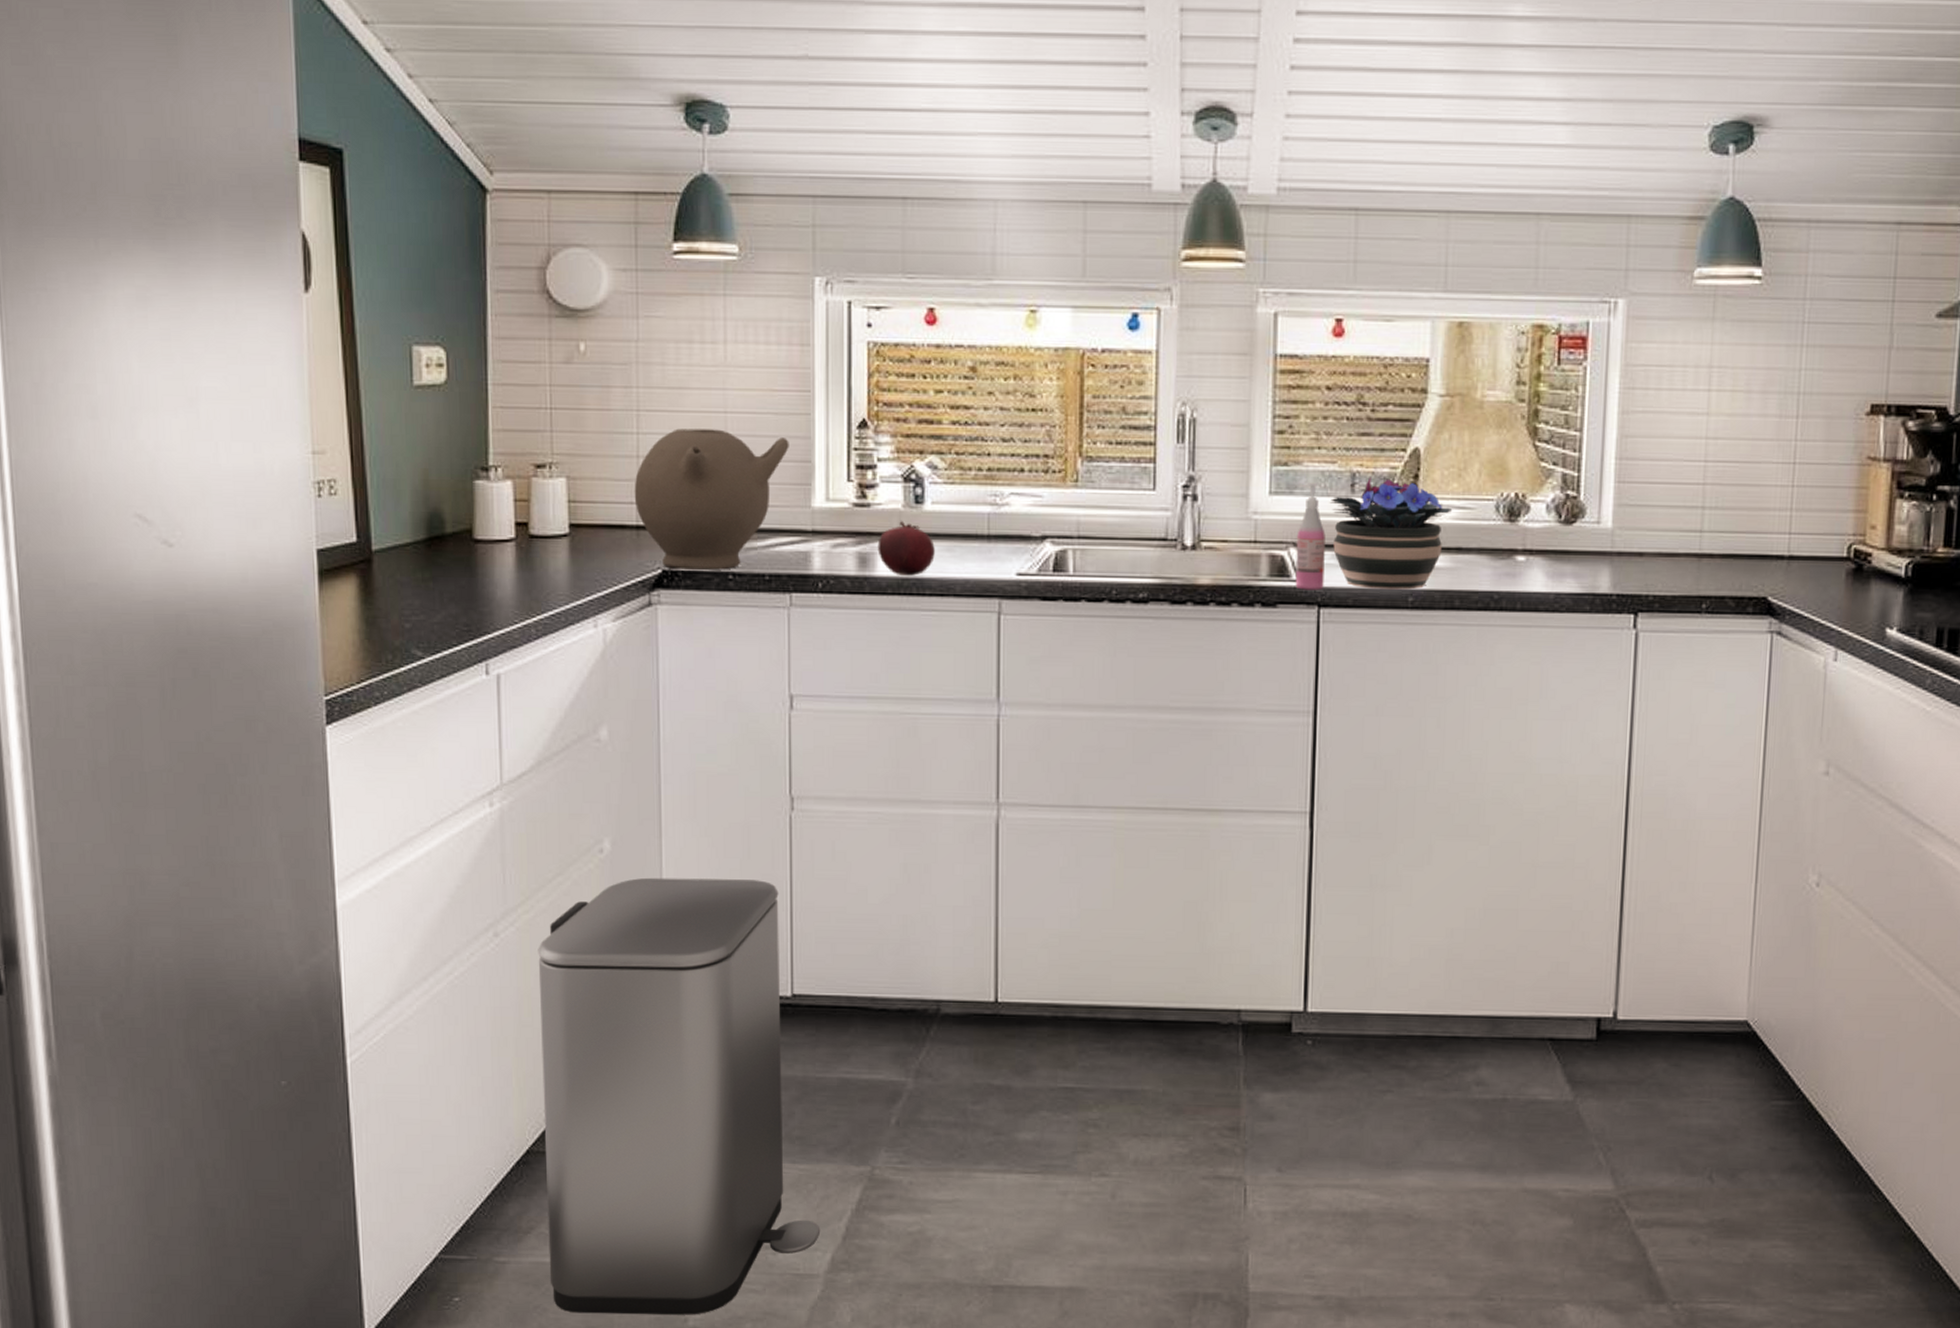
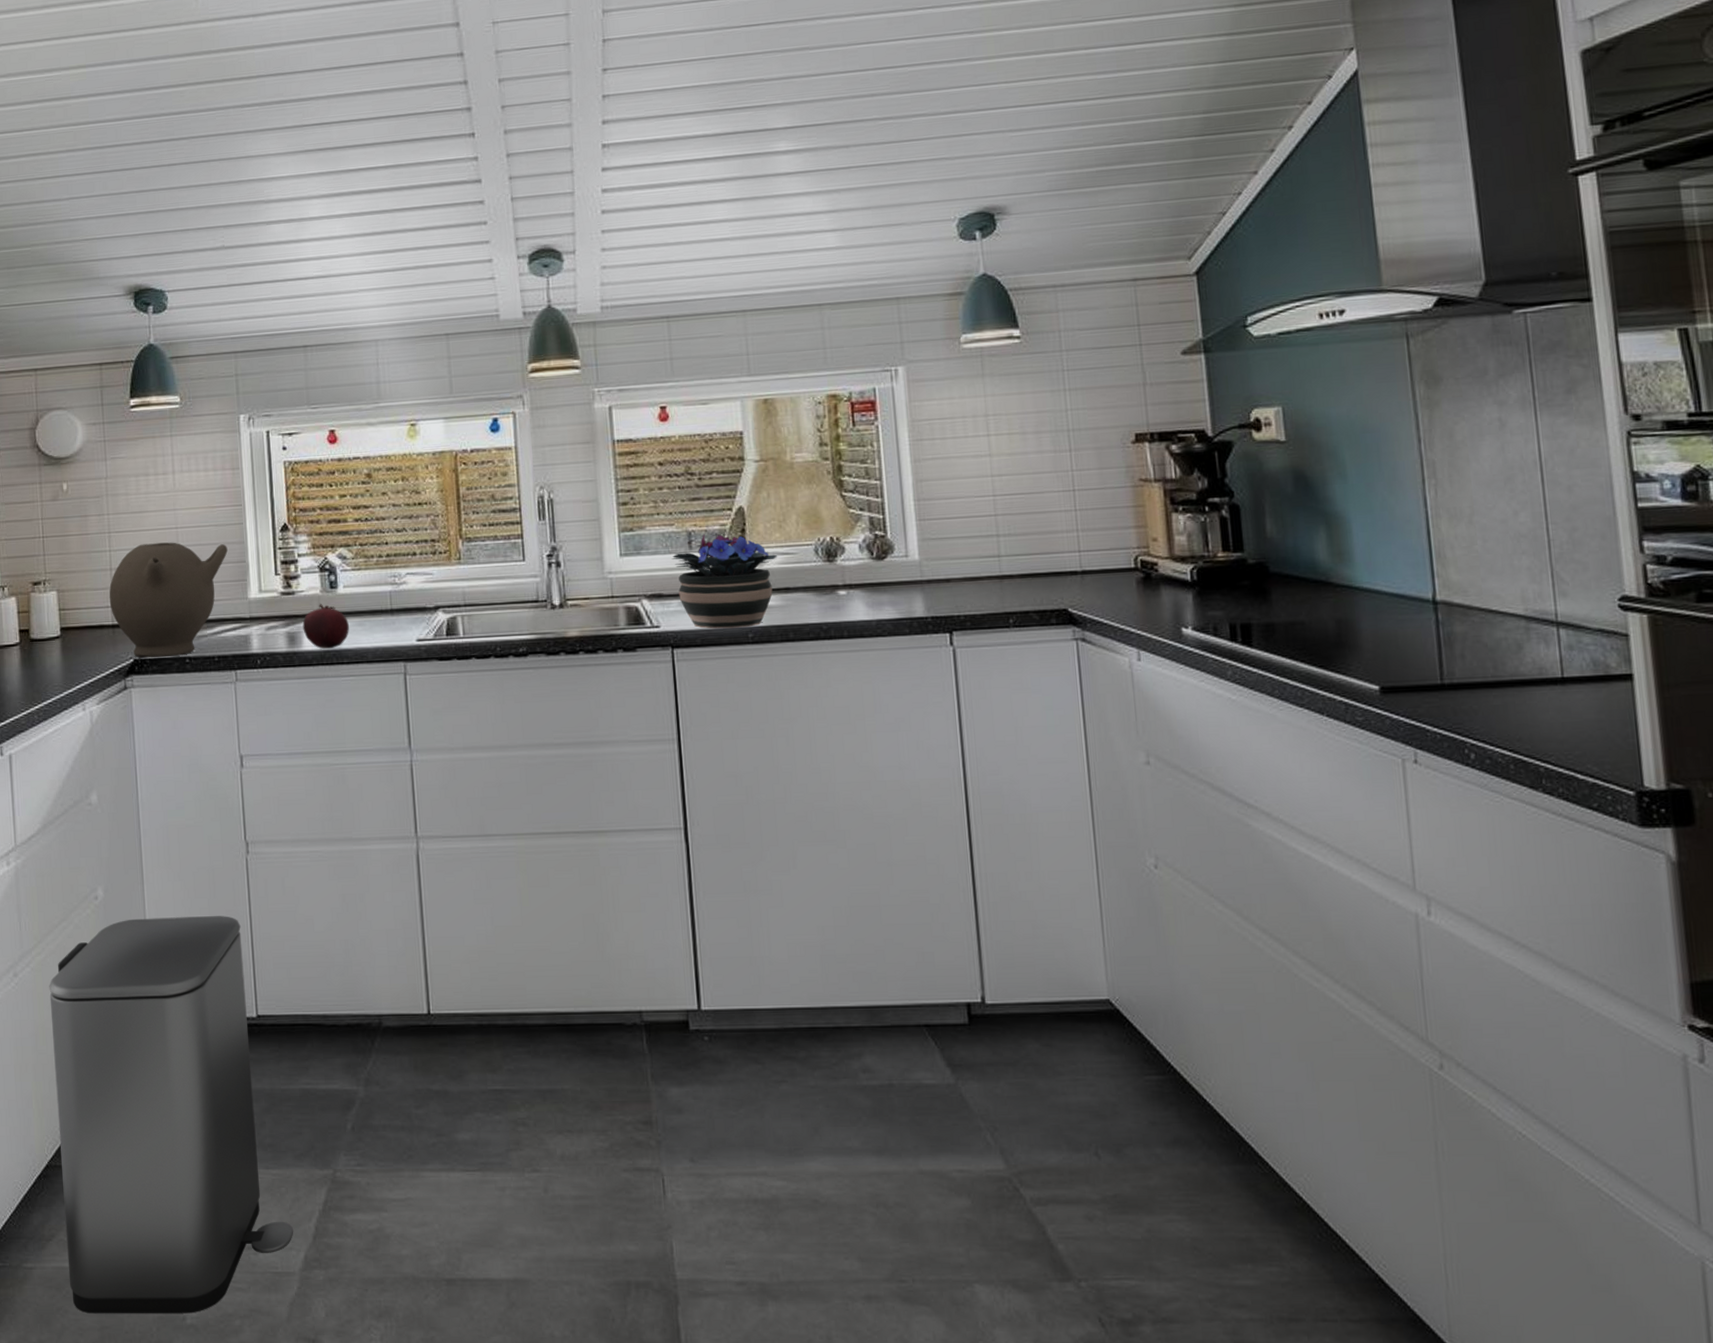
soap dispenser: present [1295,482,1325,590] -> none [644,543,675,635]

